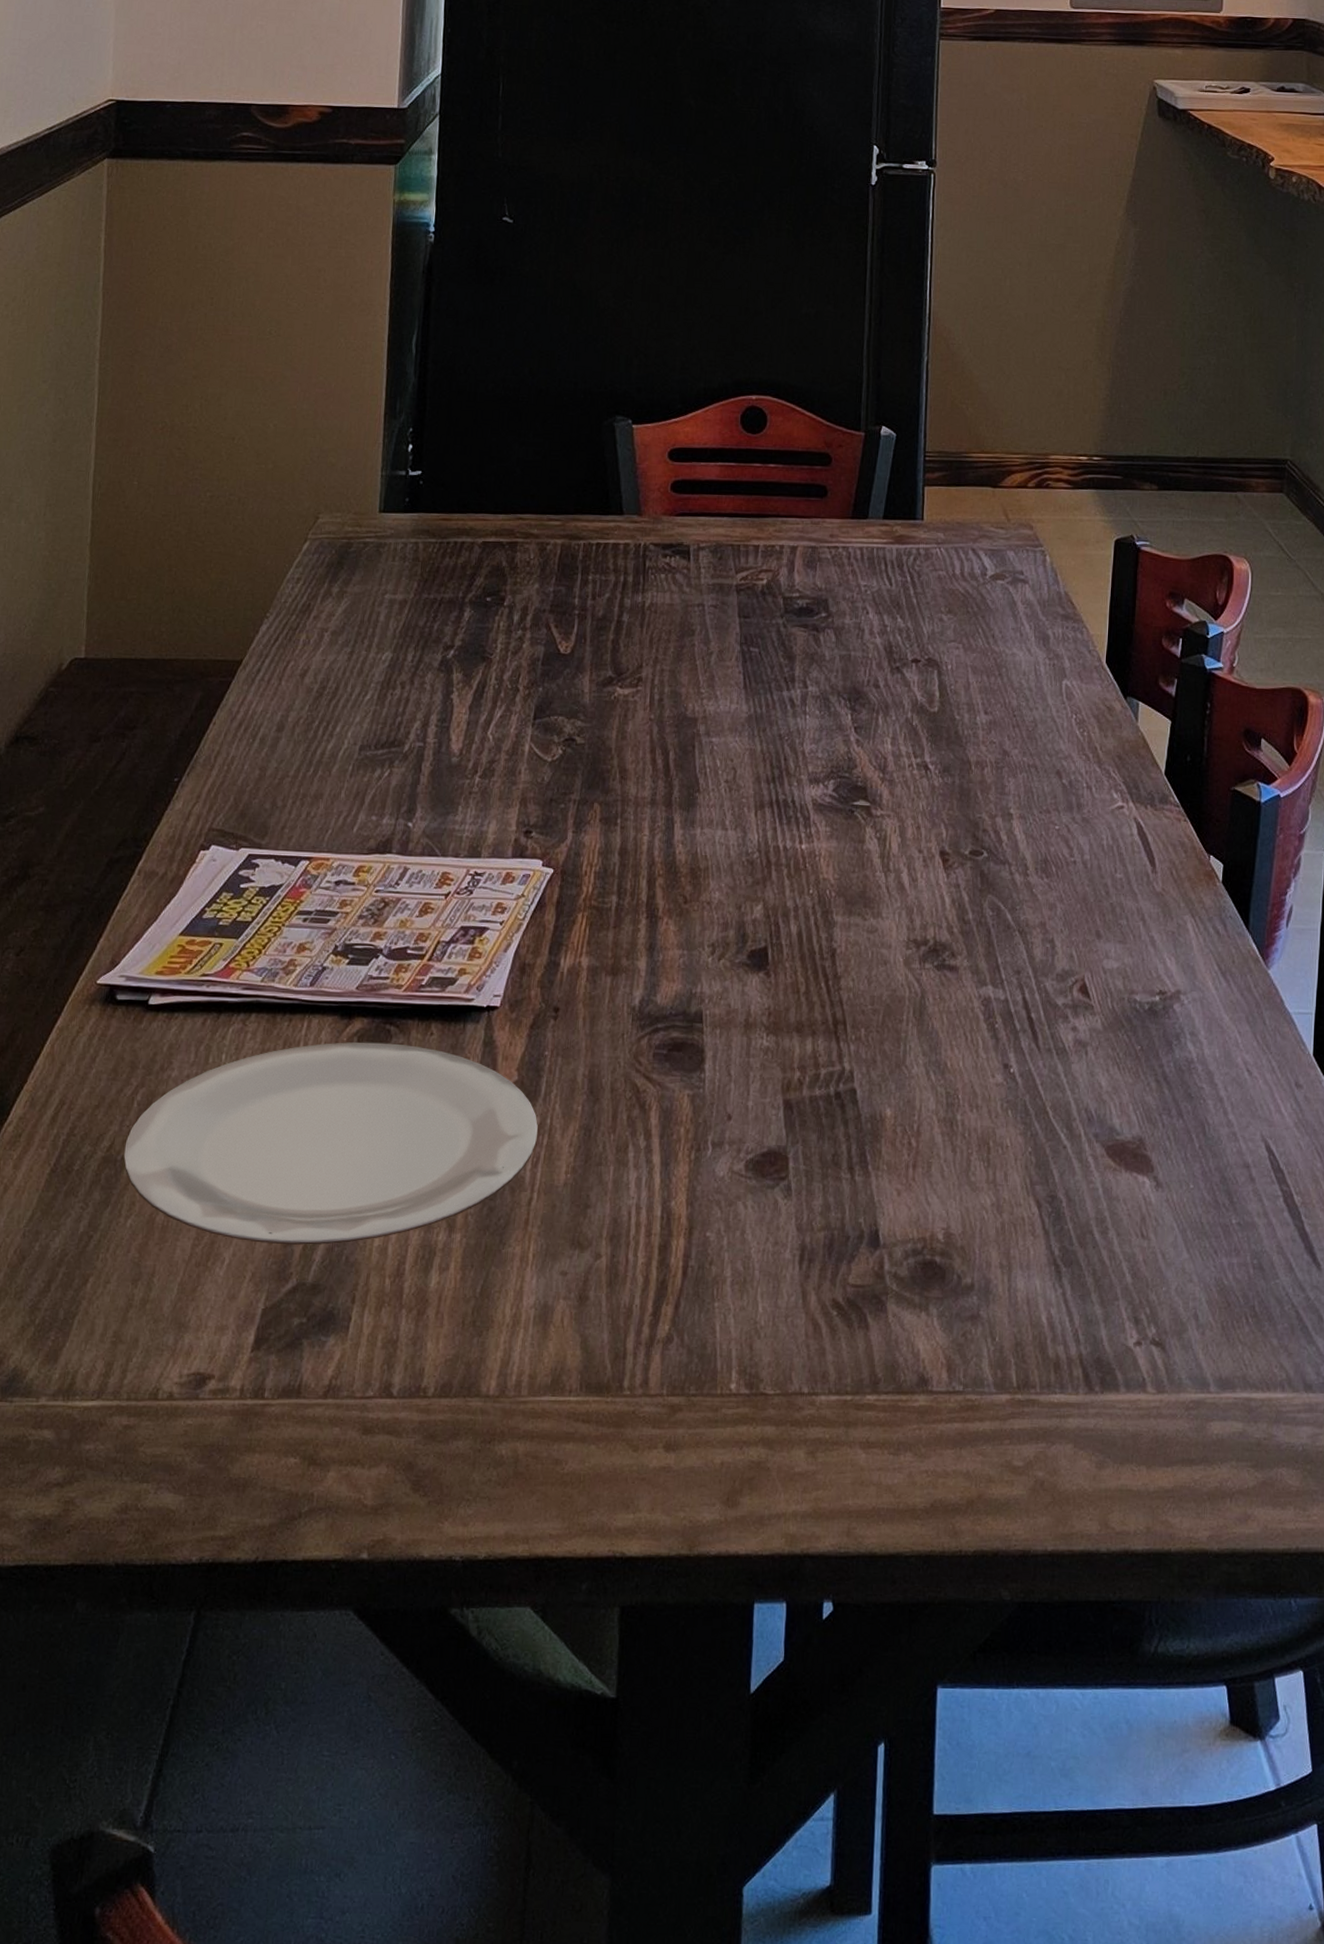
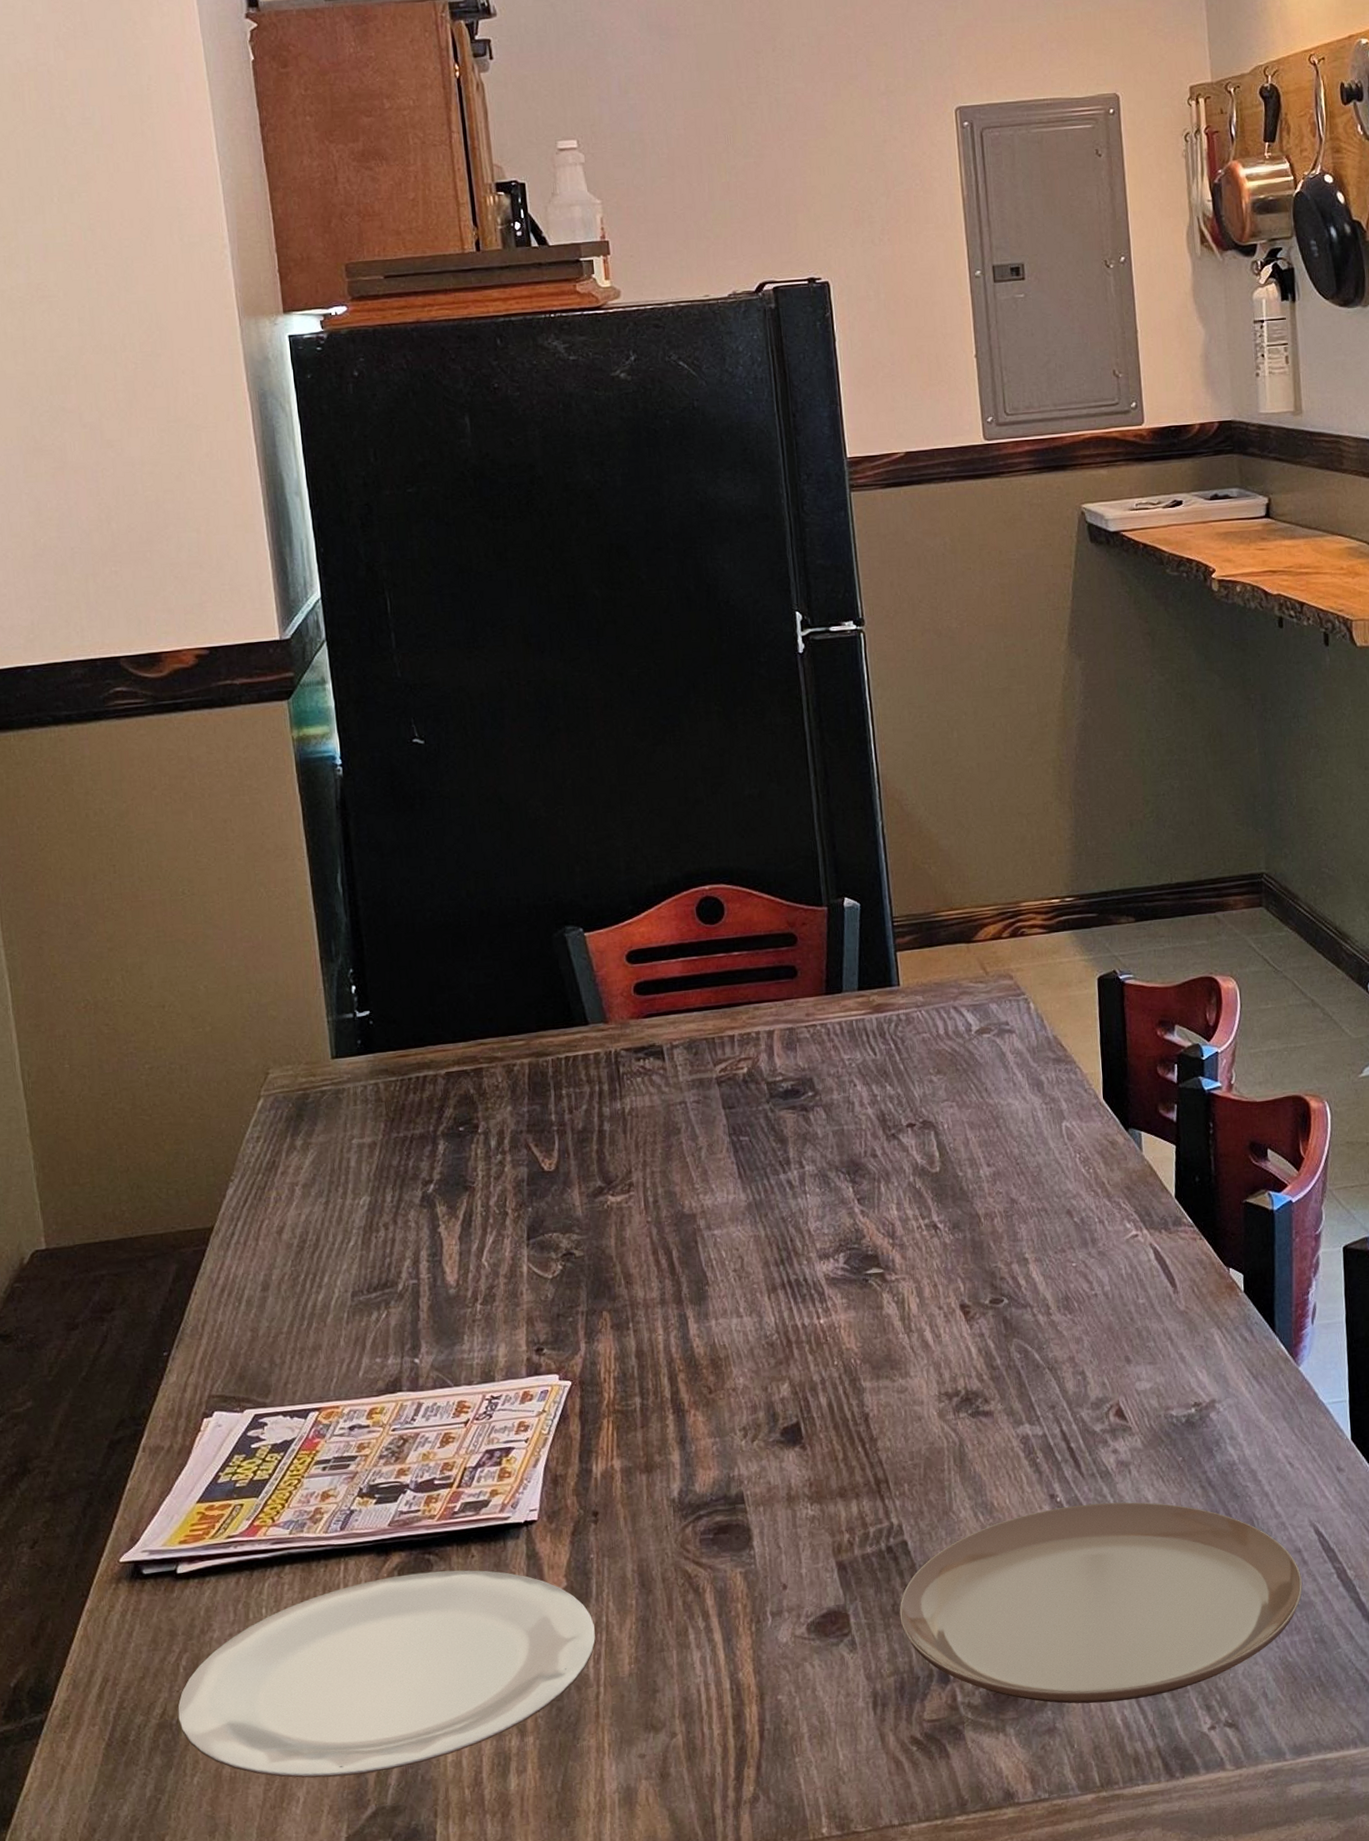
plate: none [838,1079,1248,1299] -> present [899,1502,1303,1704]

